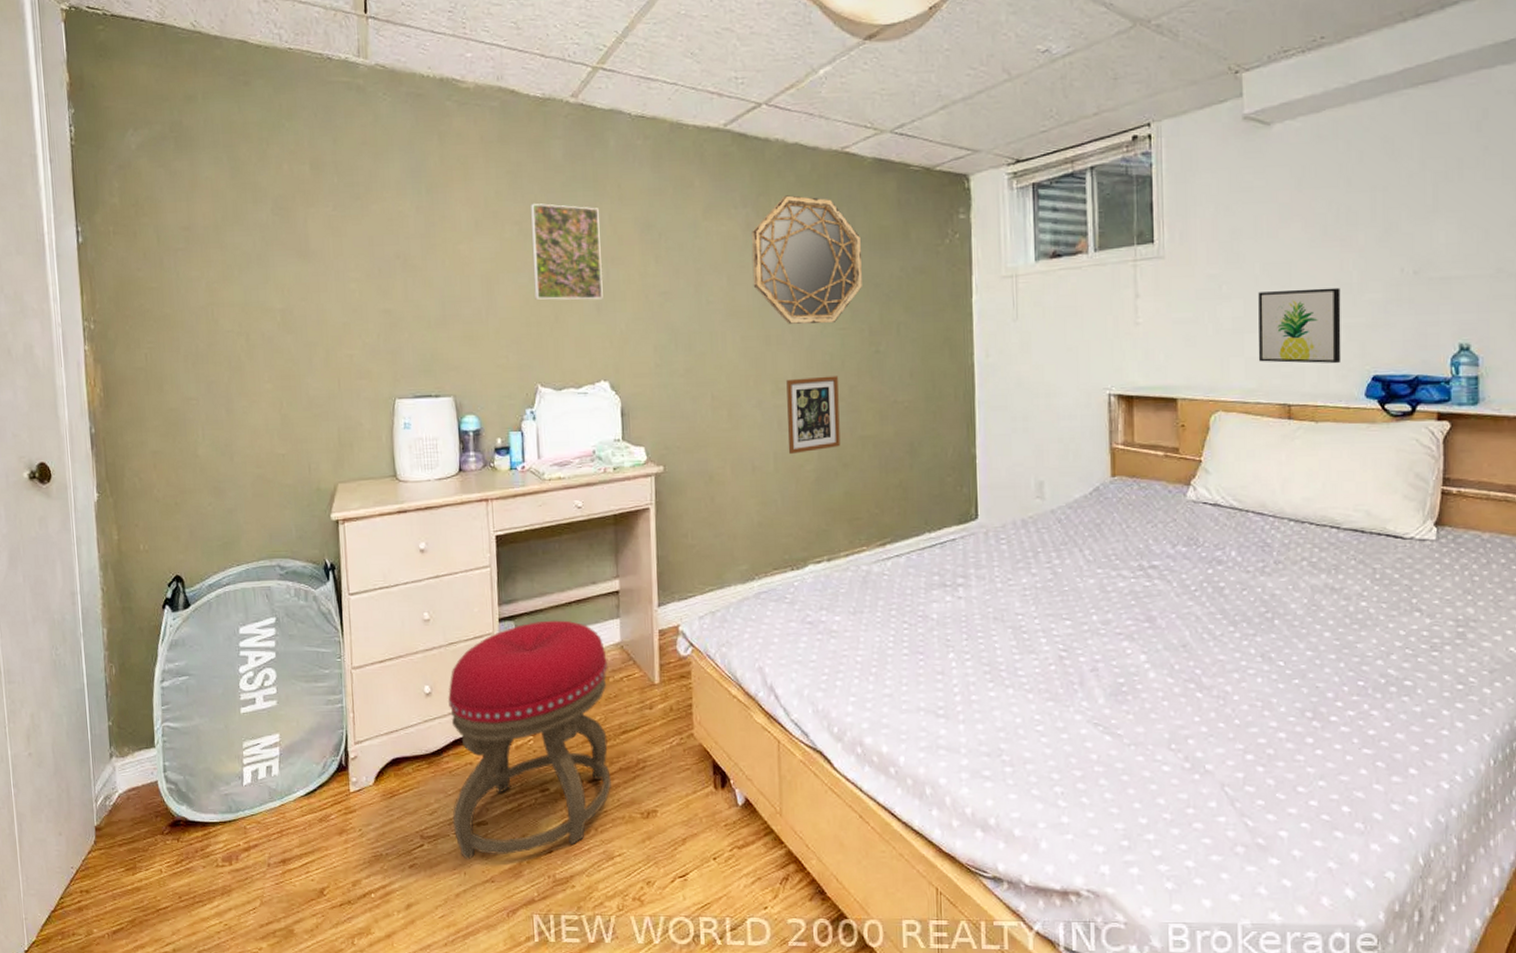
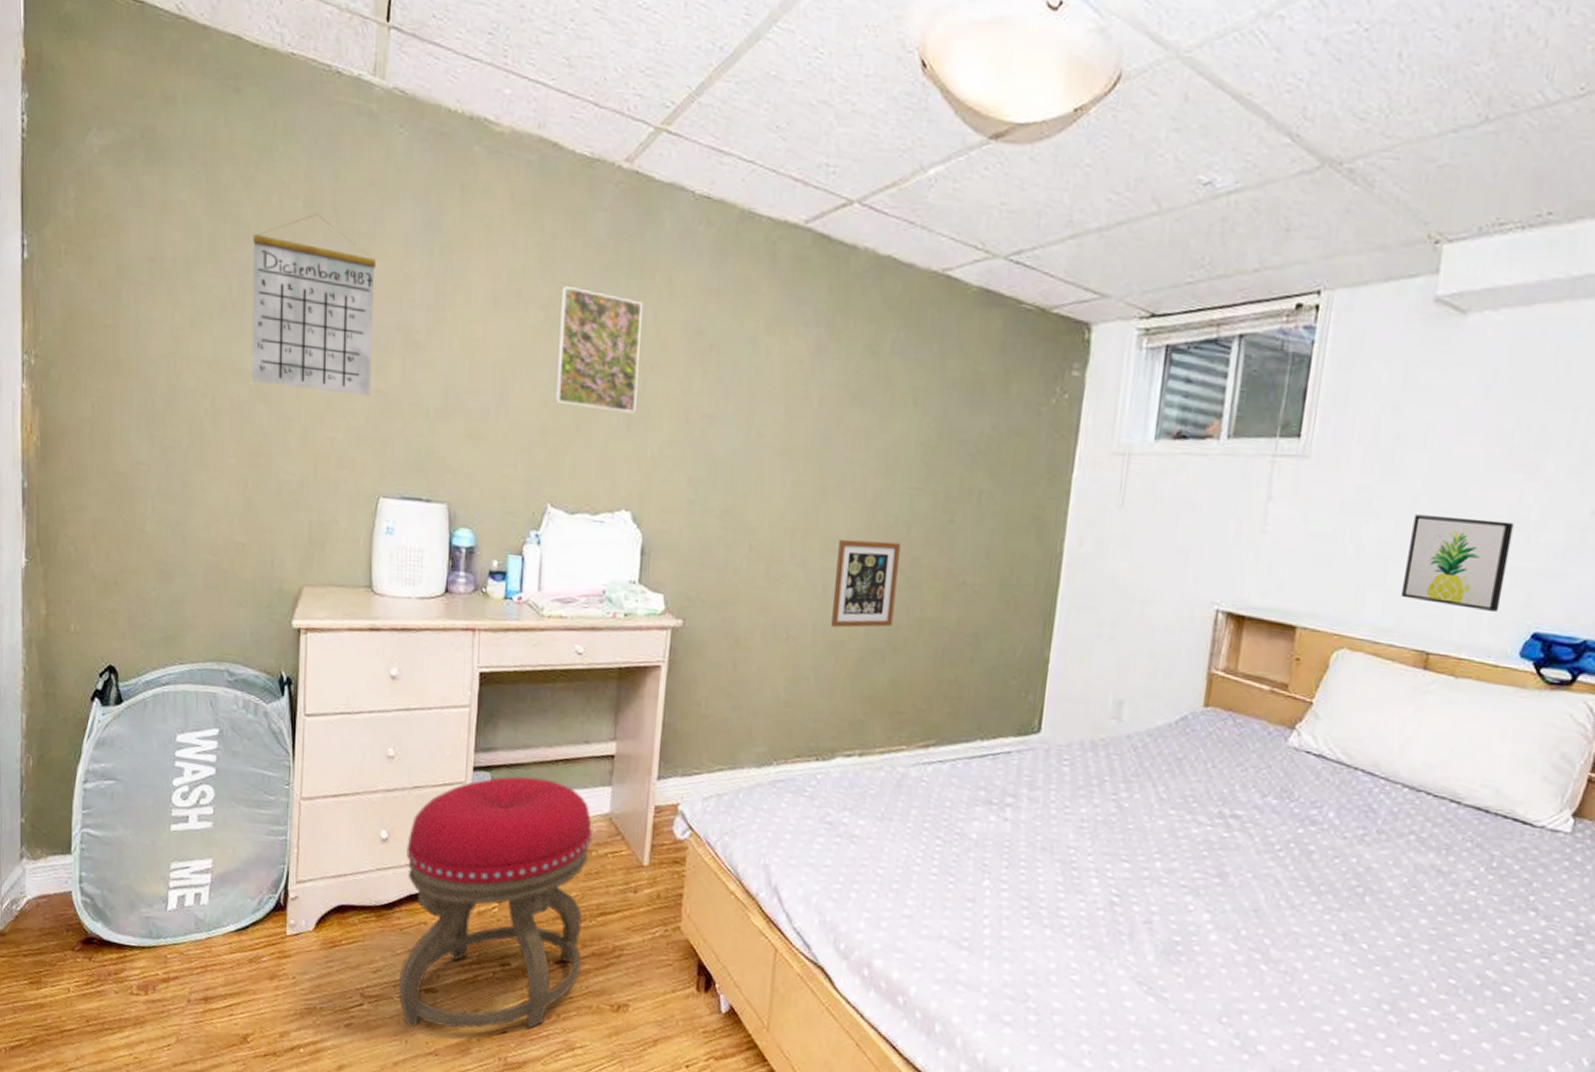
calendar: none [270,172,380,318] -> present [251,213,376,396]
home mirror: present [751,195,862,324] -> none [814,318,950,479]

